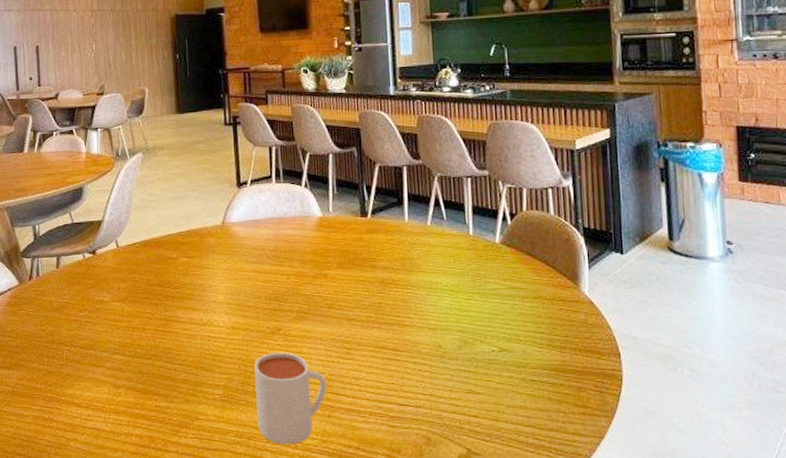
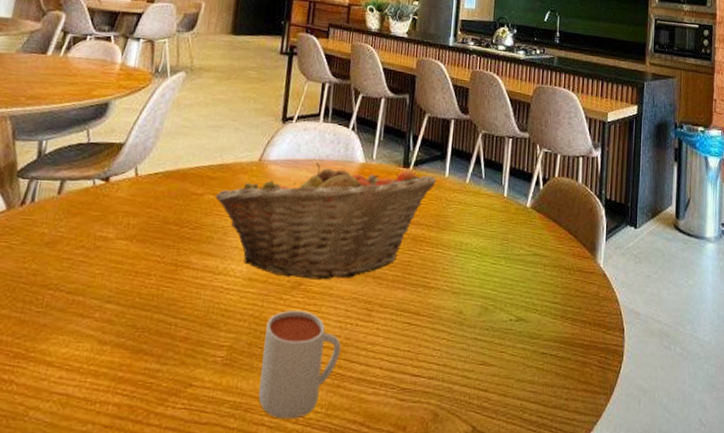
fruit basket: none [189,218,397,325] -> present [215,162,437,280]

